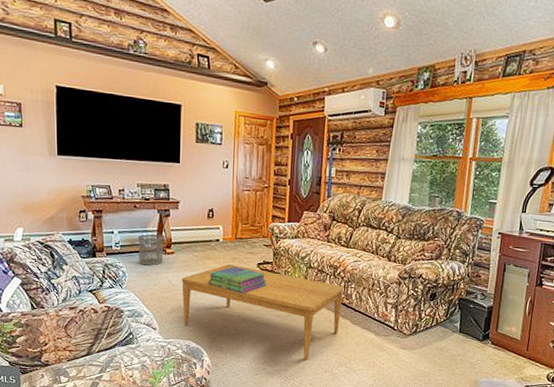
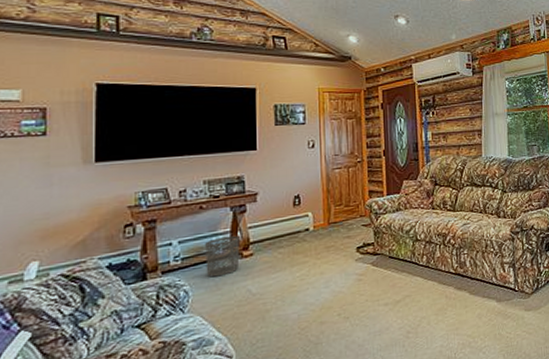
coffee table: present [182,264,344,360] -> none [264,253,457,351]
stack of books: present [208,266,267,294] -> none [298,256,370,288]

